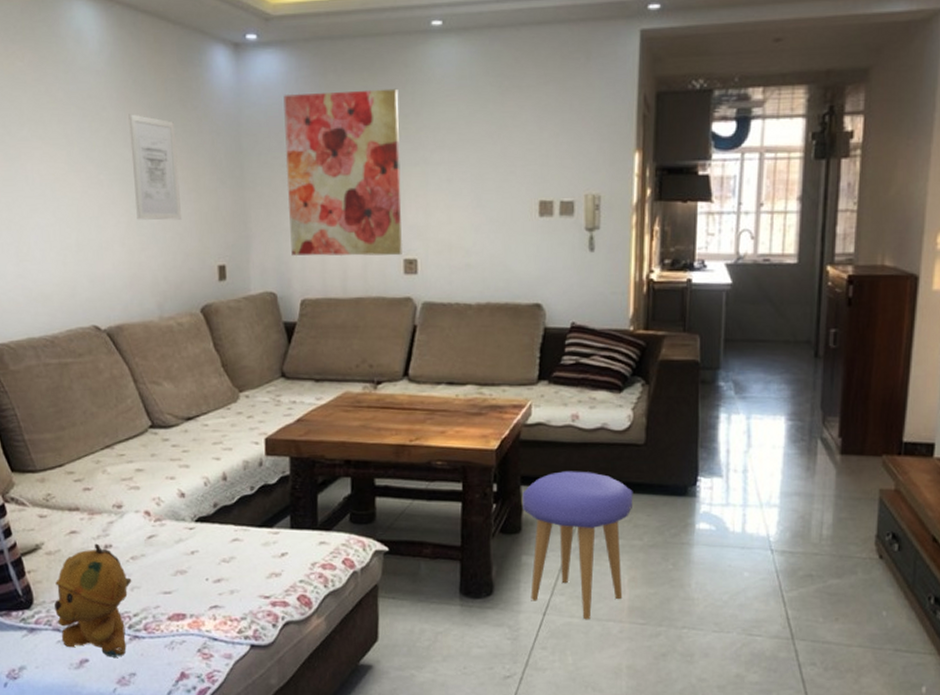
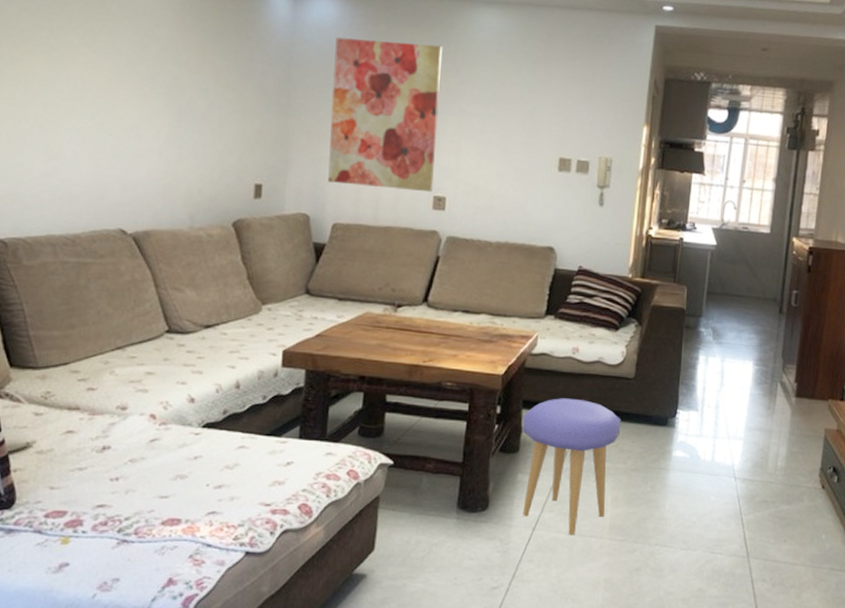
stuffed bear: present [53,543,132,657] -> none [38,444,128,562]
wall art: present [128,114,181,221] -> none [178,34,227,138]

